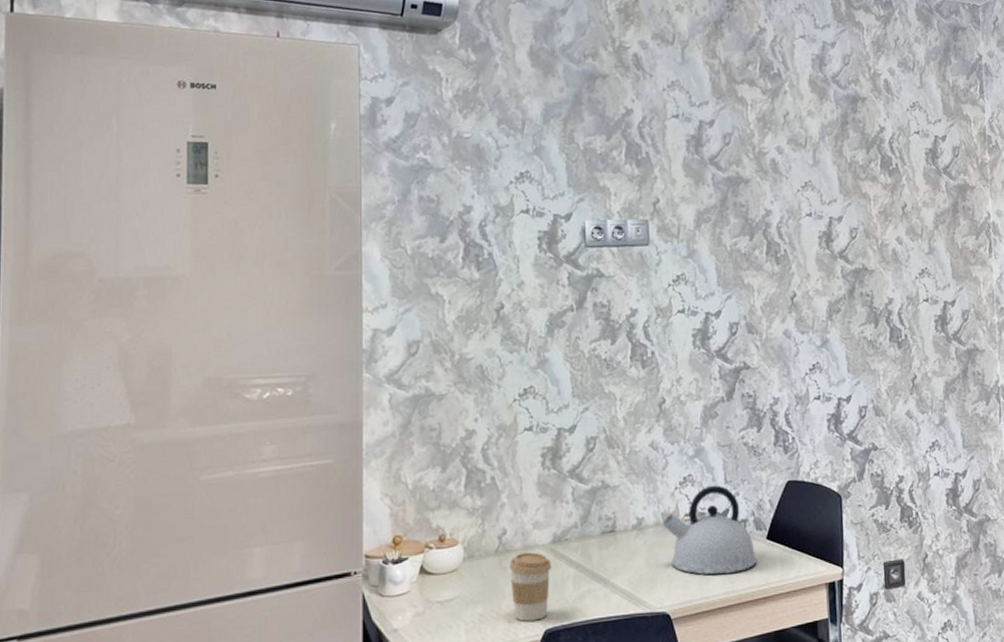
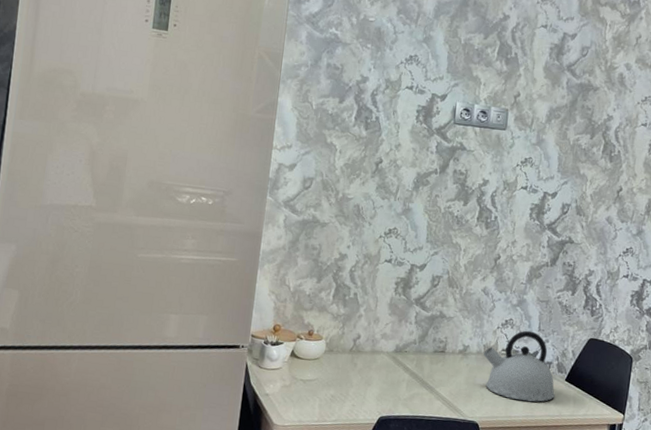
coffee cup: present [509,552,552,622] -> none [357,355,392,409]

